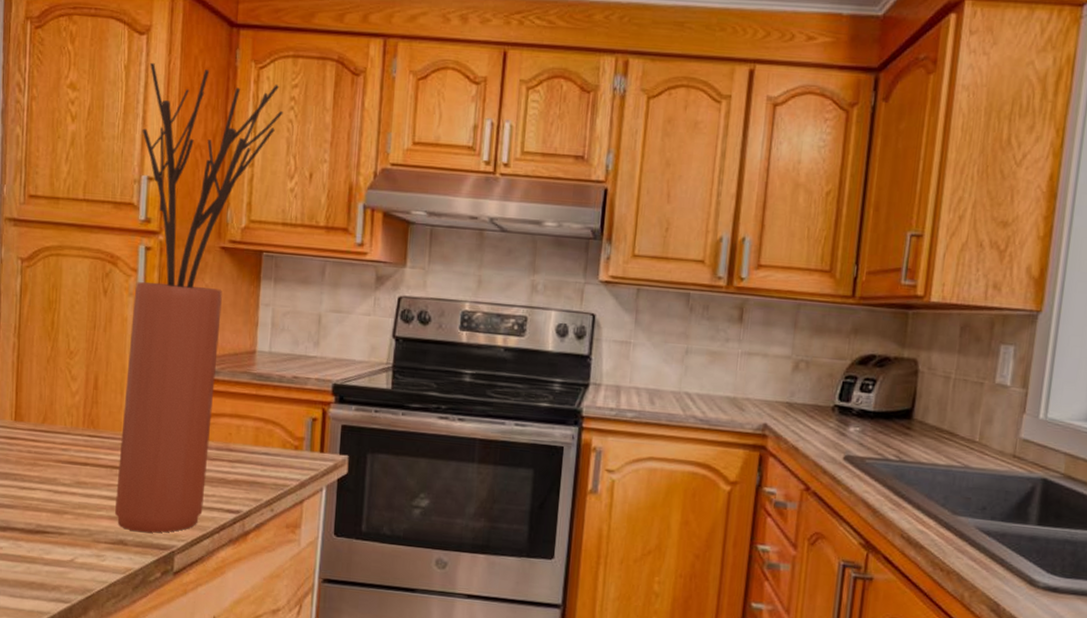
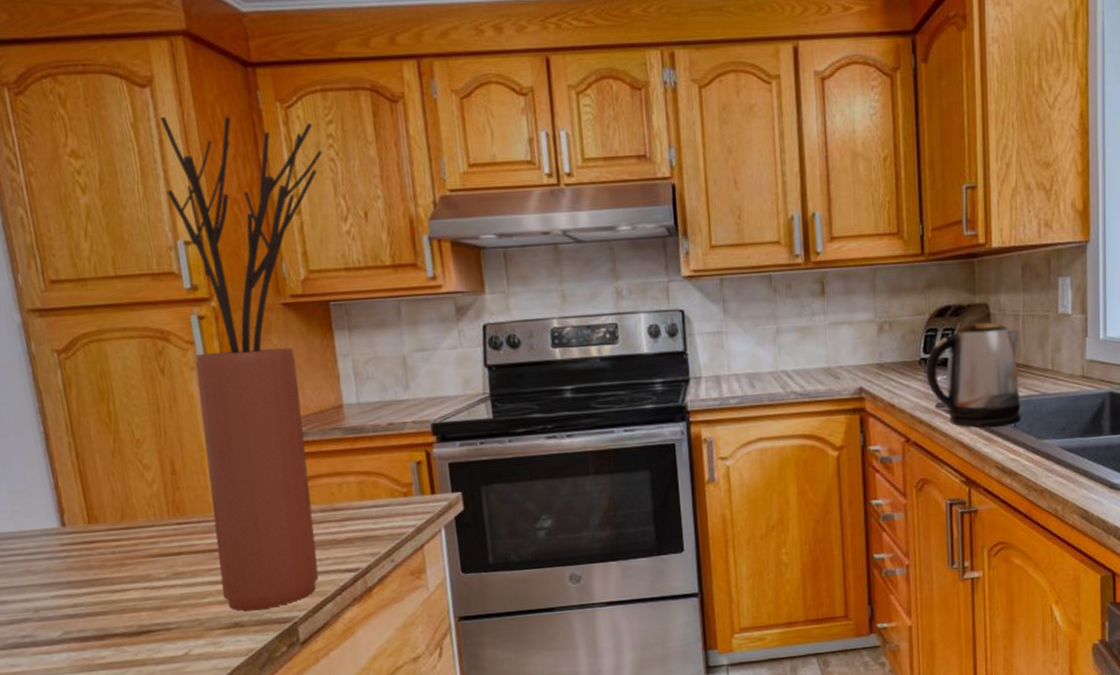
kettle: none [837,378,948,494] -> present [925,322,1021,428]

